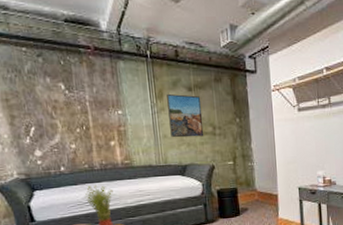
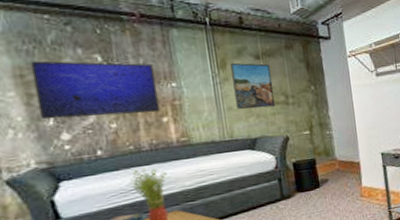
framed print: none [13,87,109,138] -> present [30,60,160,120]

